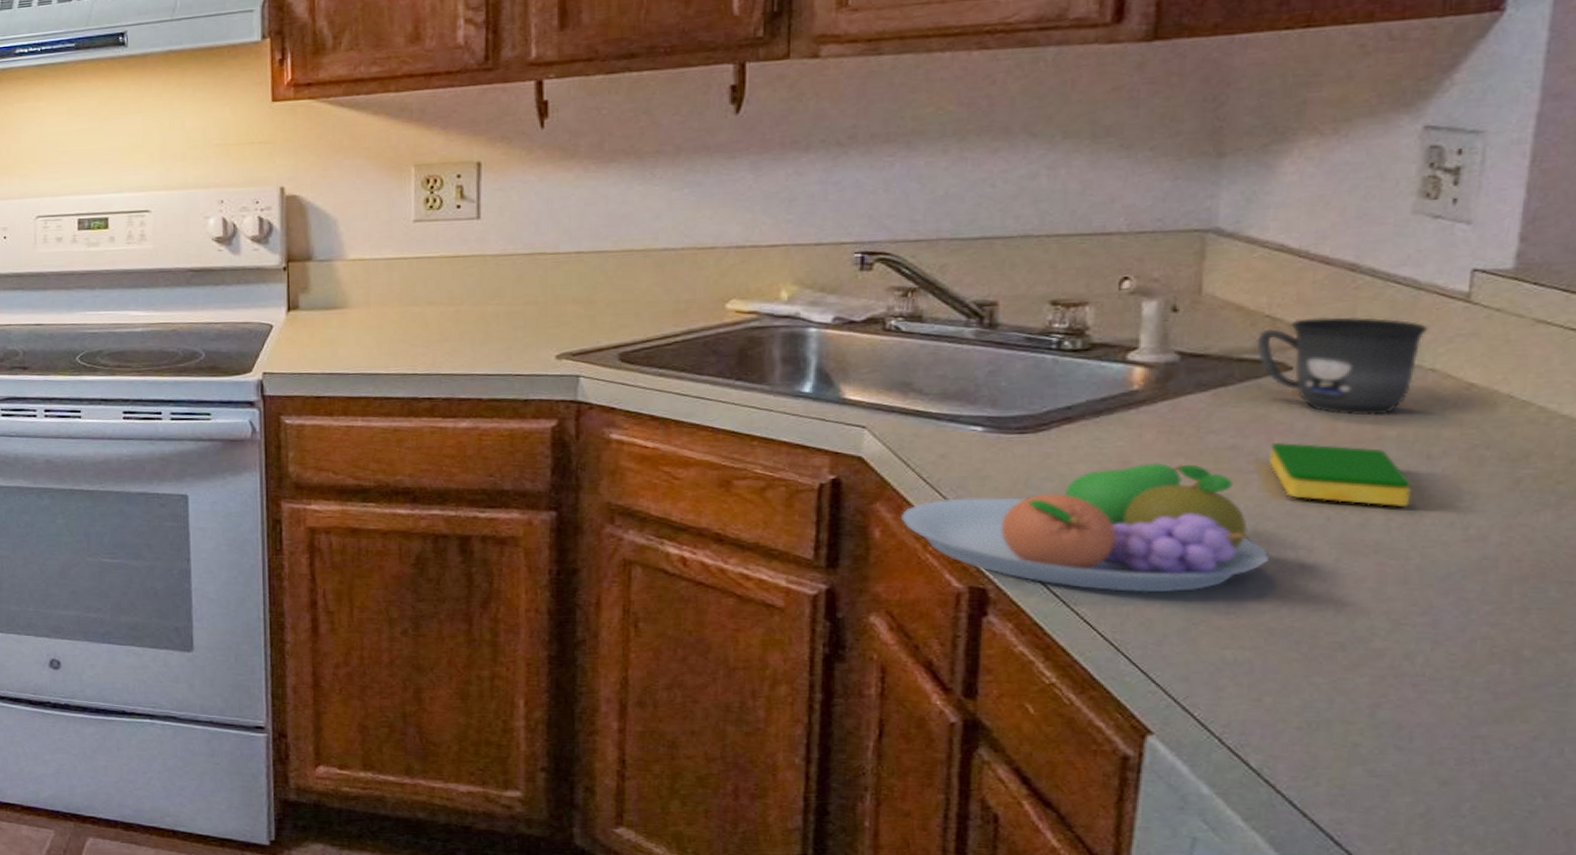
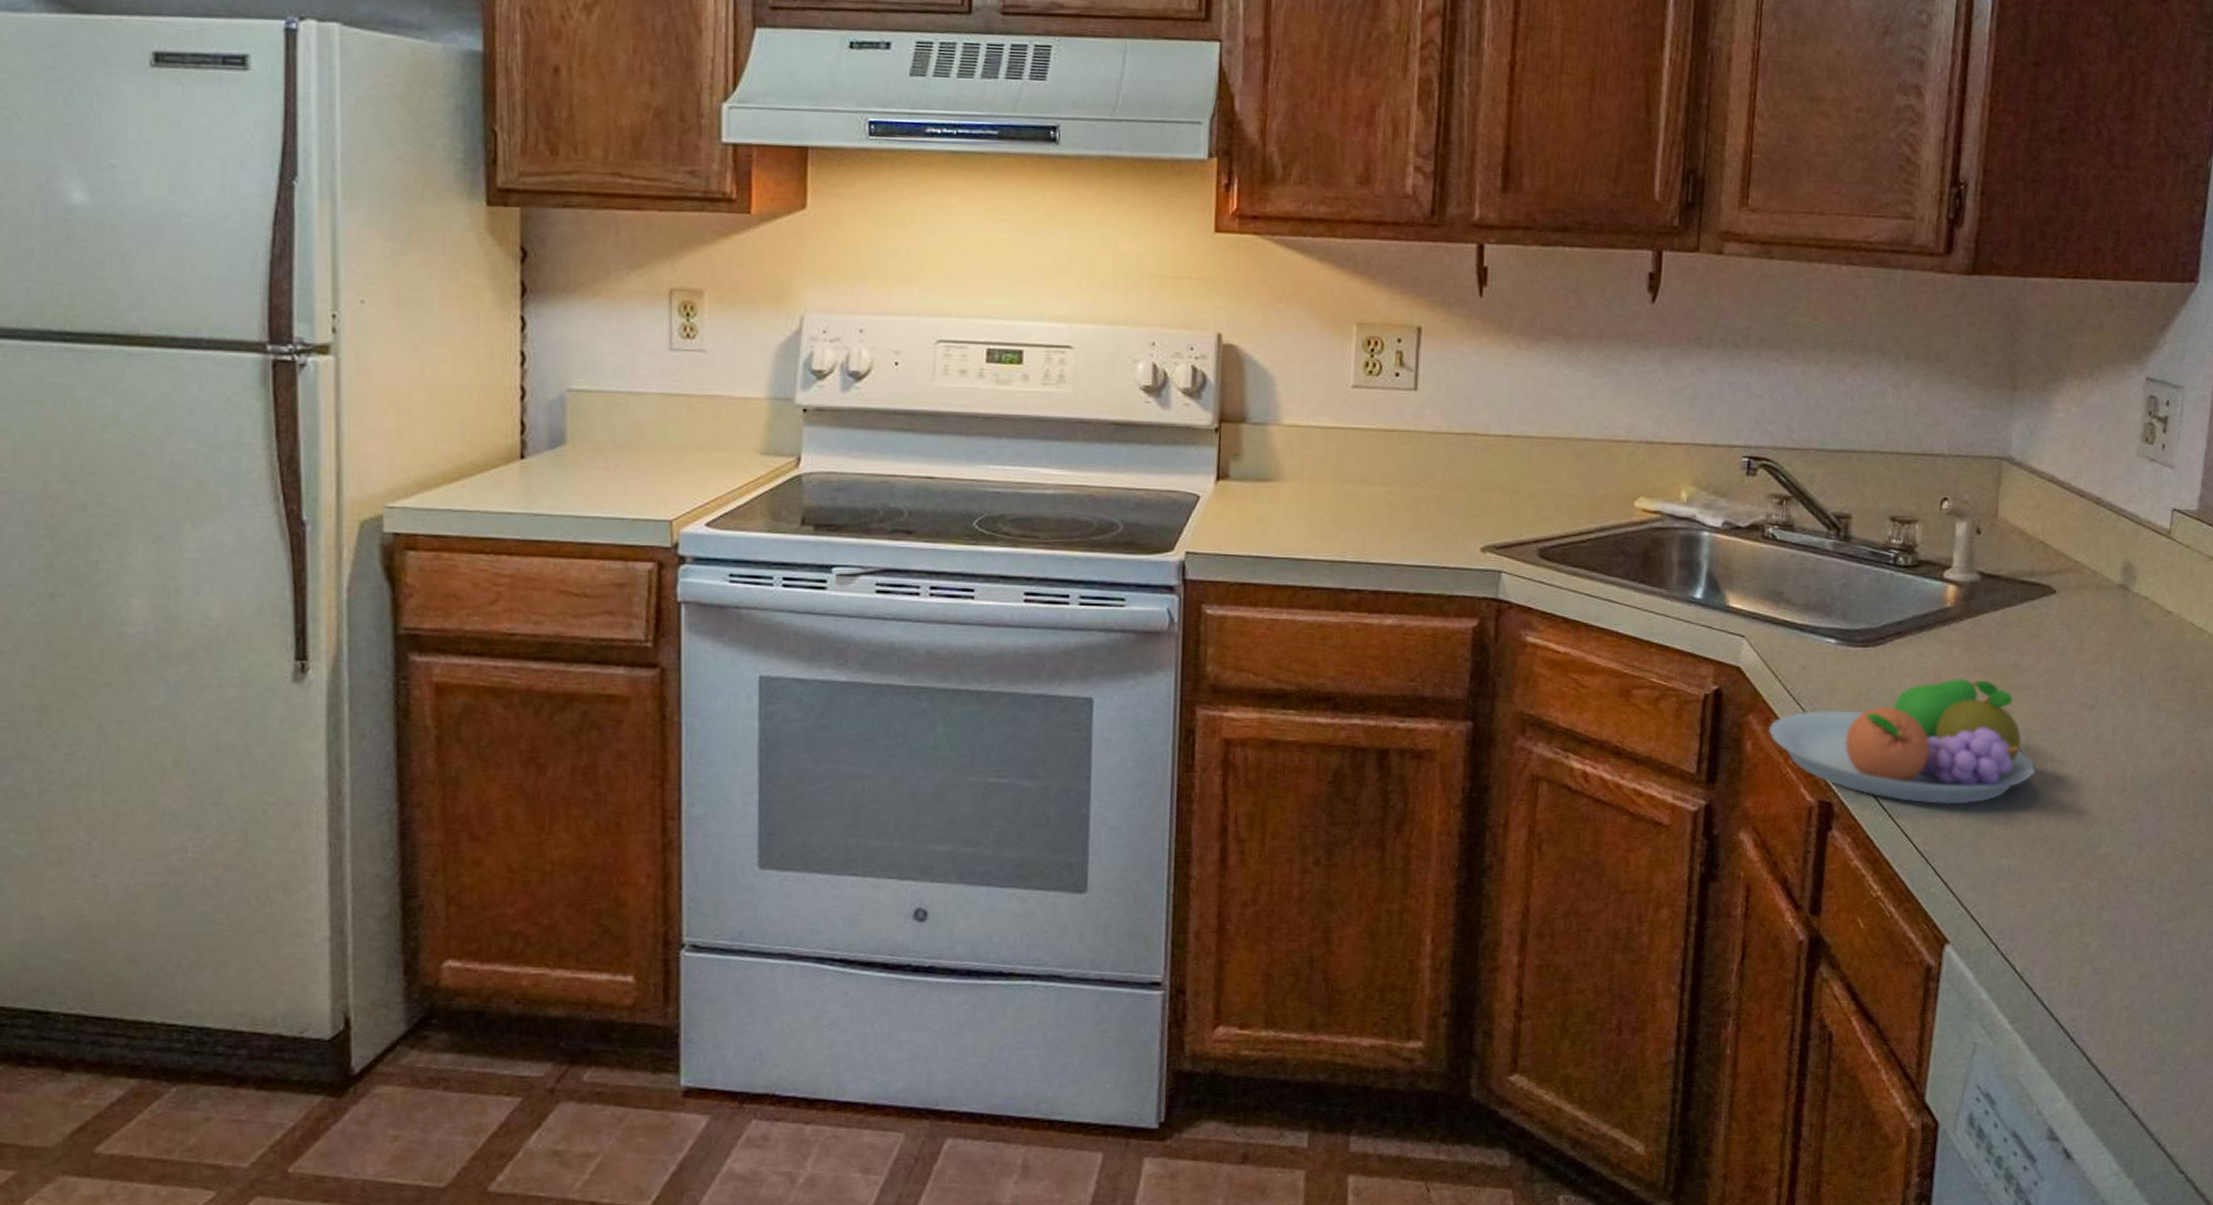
mug: present [1256,316,1429,416] -> none [2033,546,2144,638]
dish sponge: present [1269,441,1413,508] -> none [2038,660,2130,723]

